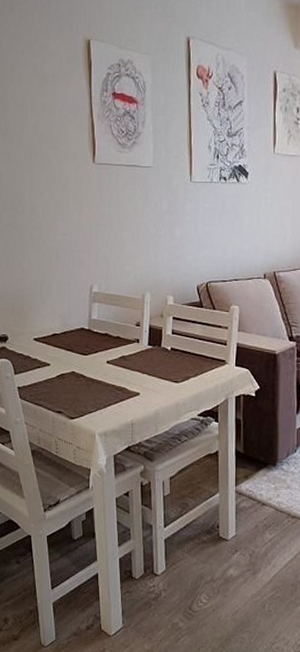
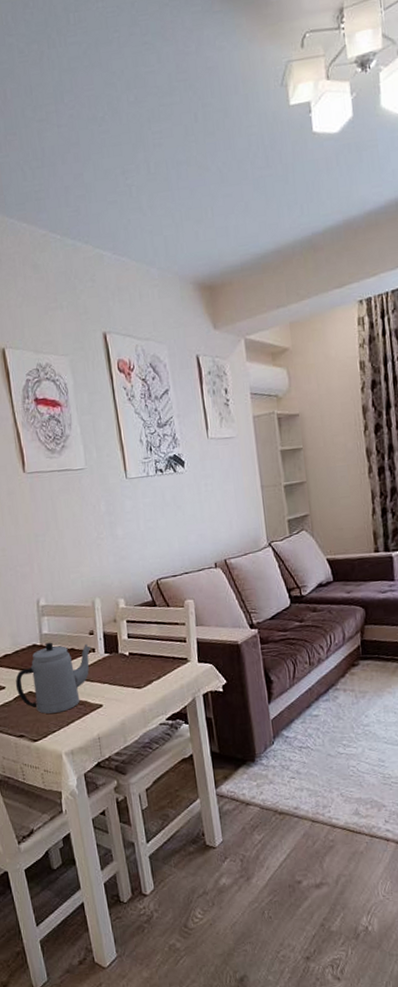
teapot: none [60,327,136,395] -> present [15,642,91,714]

